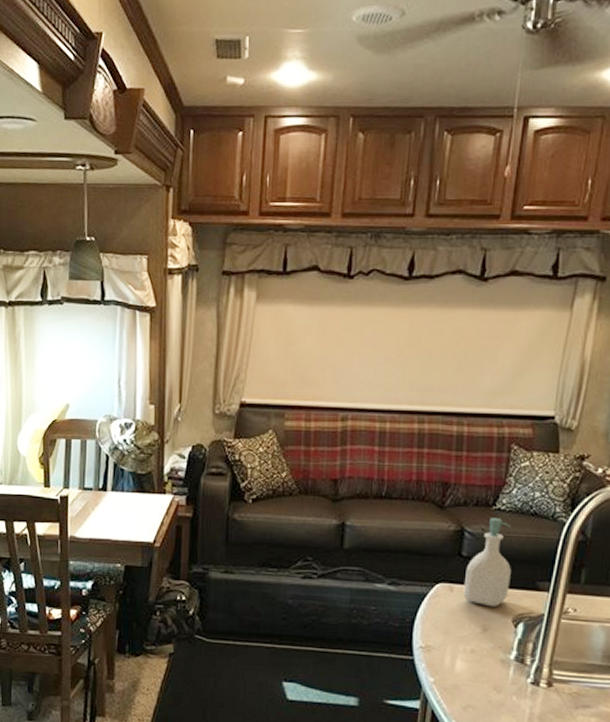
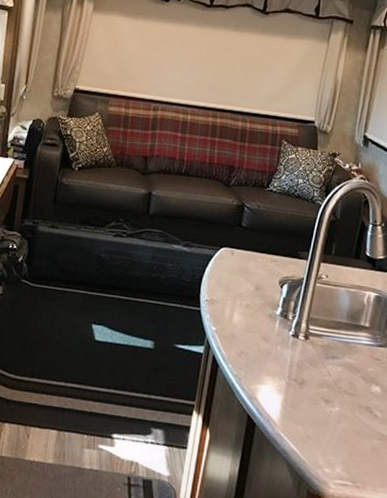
soap bottle: present [463,518,512,607] -> none [241,197,281,270]

